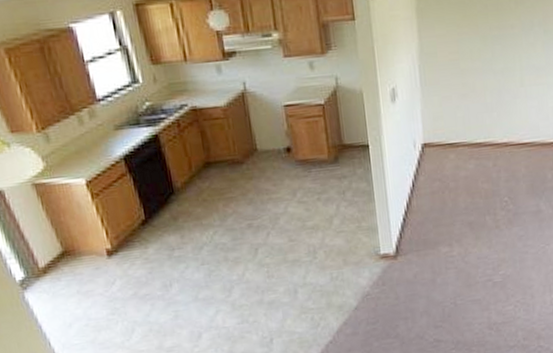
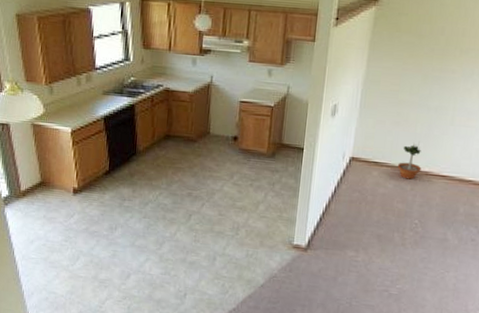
potted tree: none [473,111,500,156] -> present [397,141,422,180]

